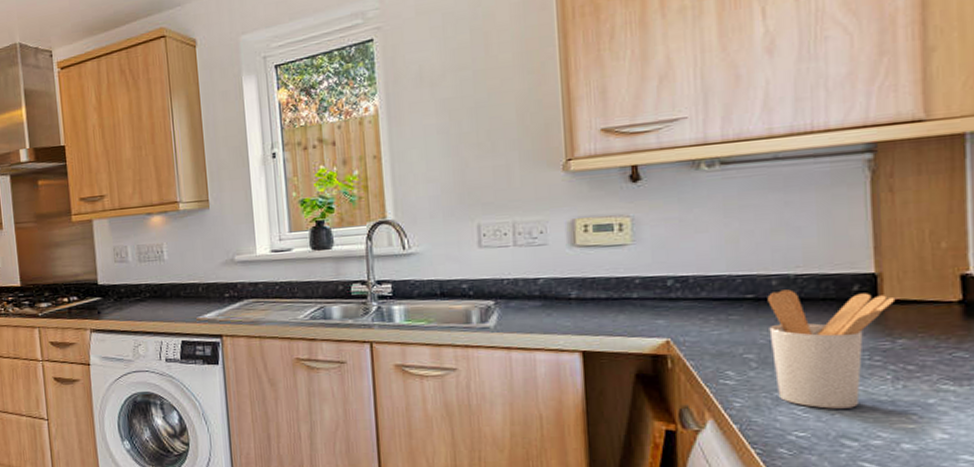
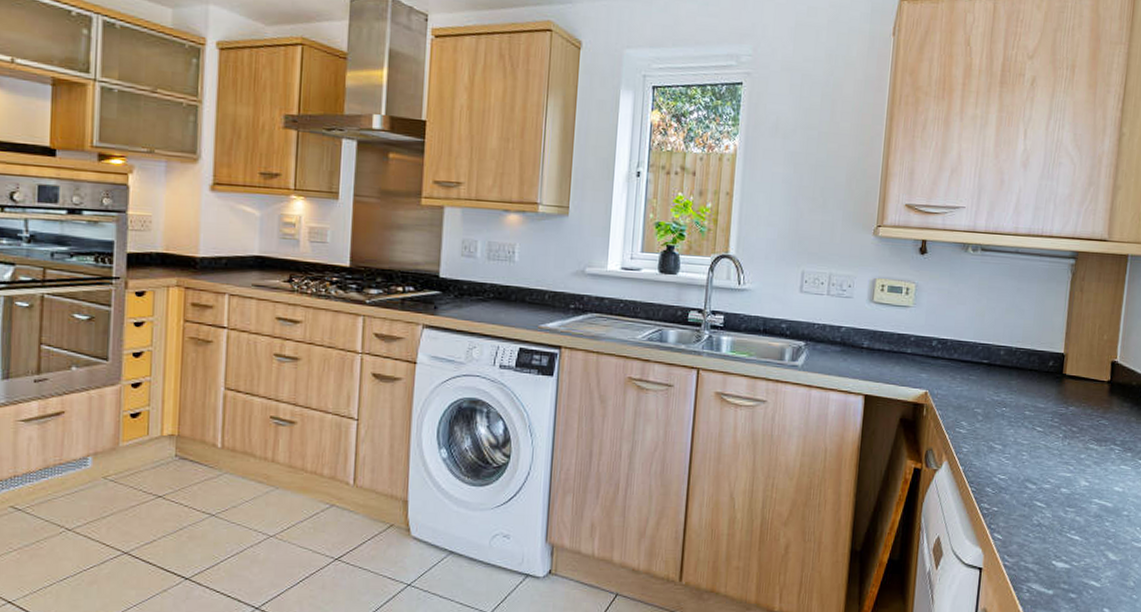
utensil holder: present [767,289,896,409] -> none [992,359,1073,458]

